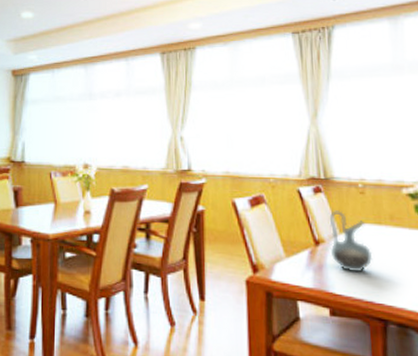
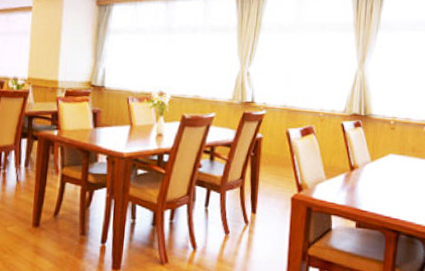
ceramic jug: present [329,210,373,273] -> none [361,142,395,194]

